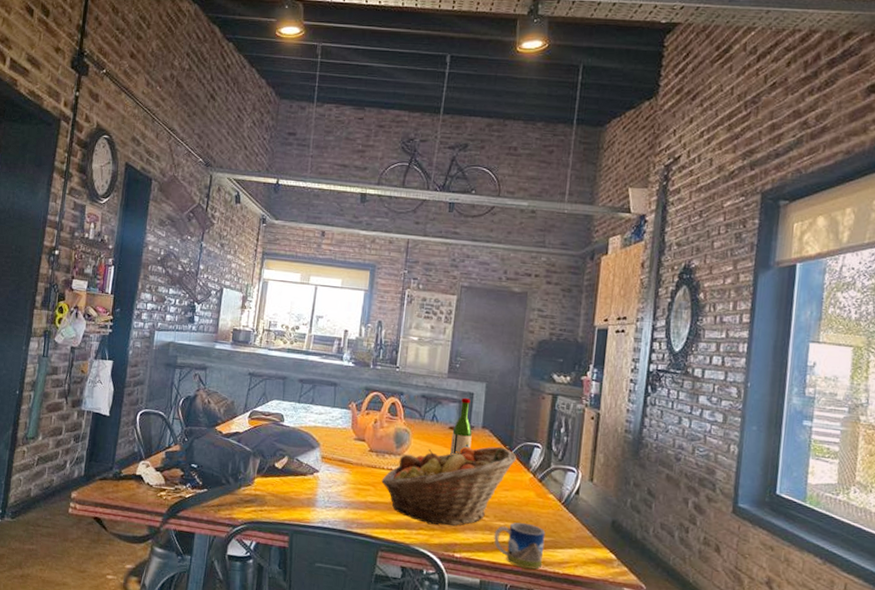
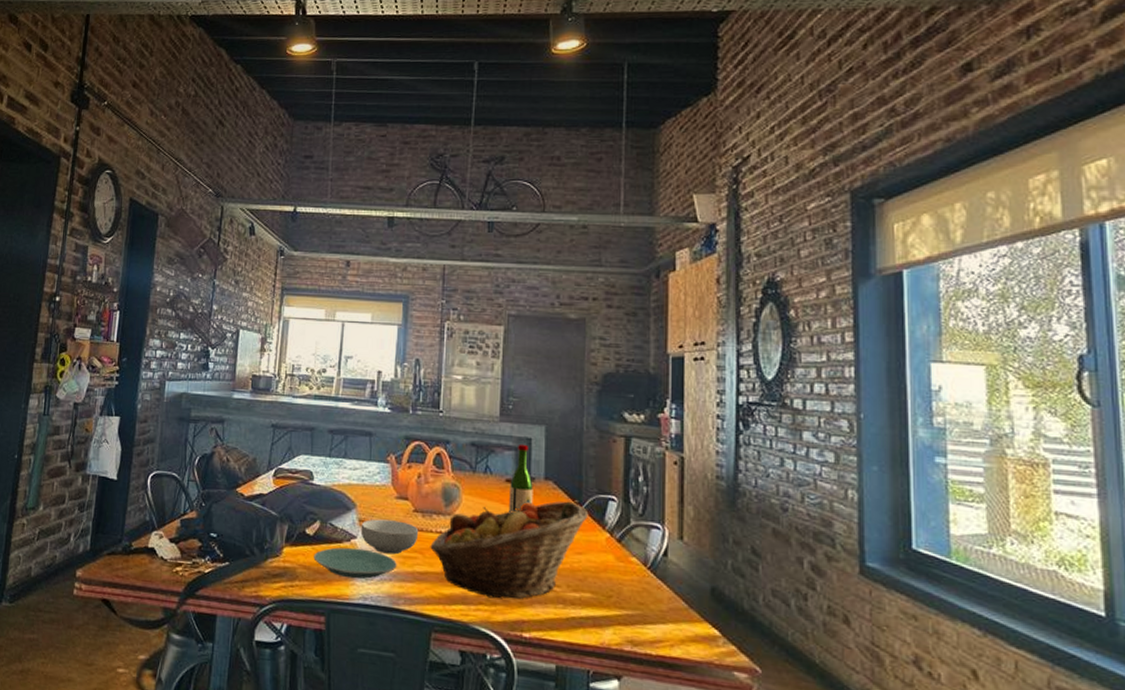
plate: none [281,479,352,506] -> present [313,547,397,579]
cereal bowl: none [322,456,373,487] -> present [360,519,419,555]
mug: present [494,522,546,570] -> none [569,592,631,651]

